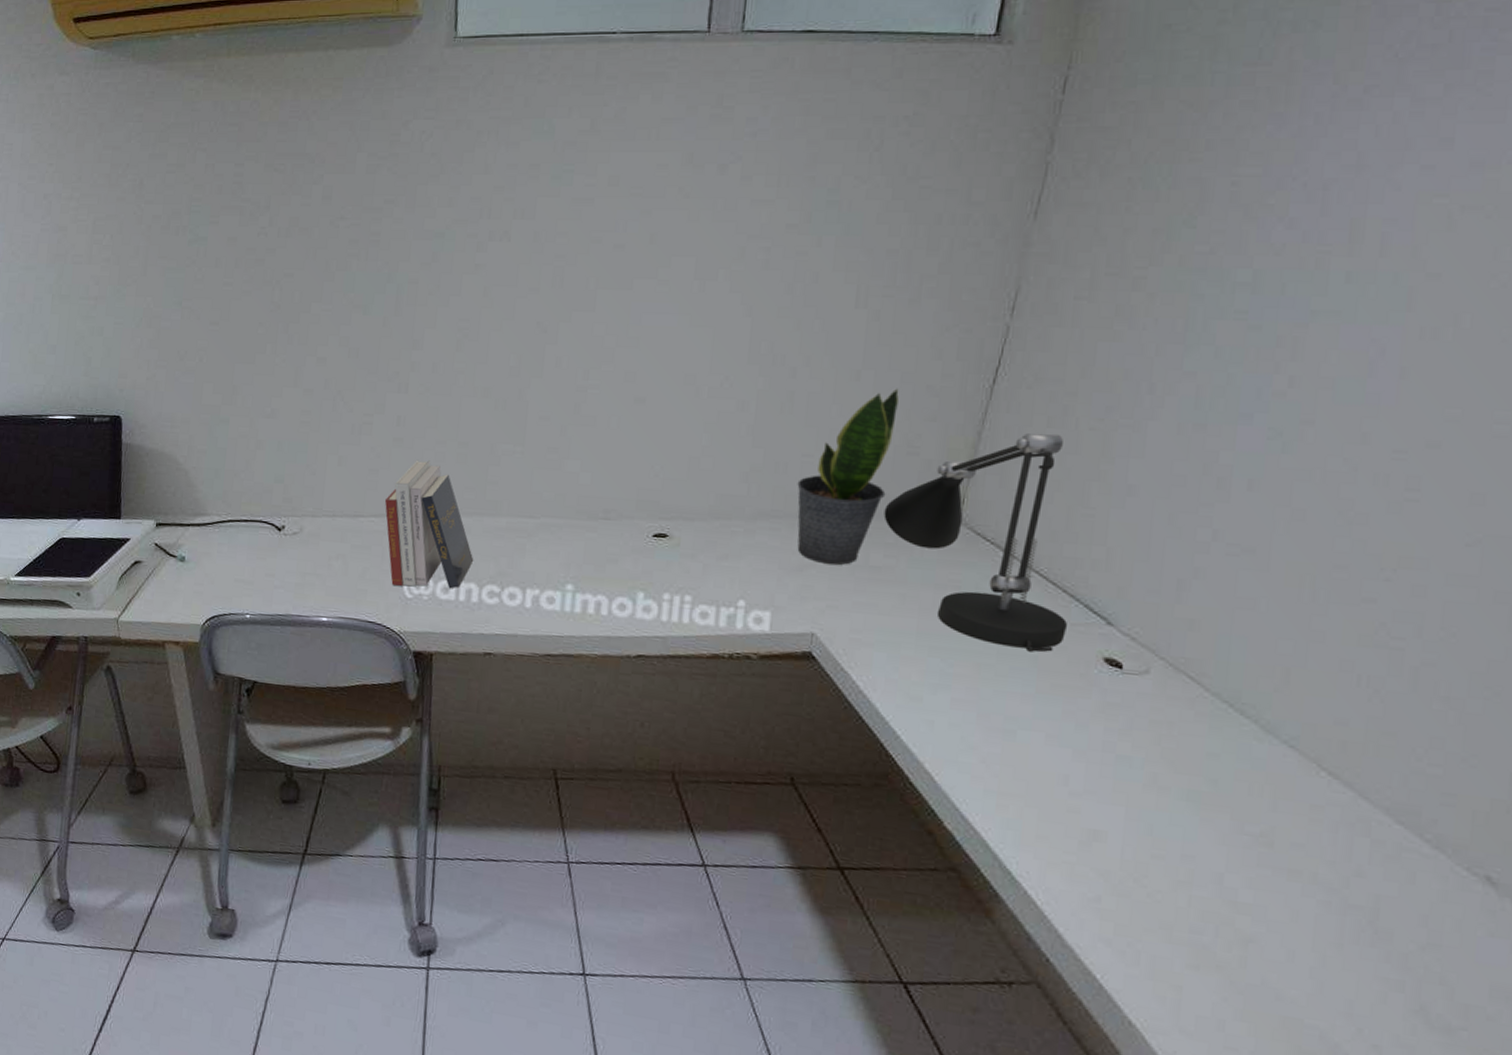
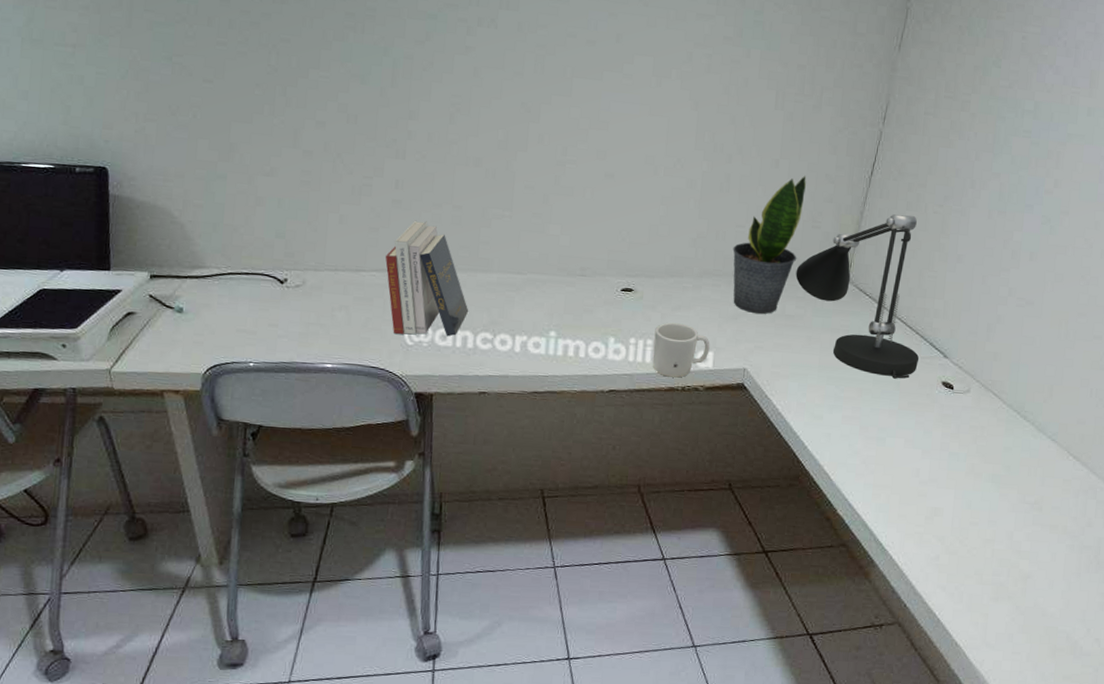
mug: none [691,574,767,643] -> present [652,322,710,378]

